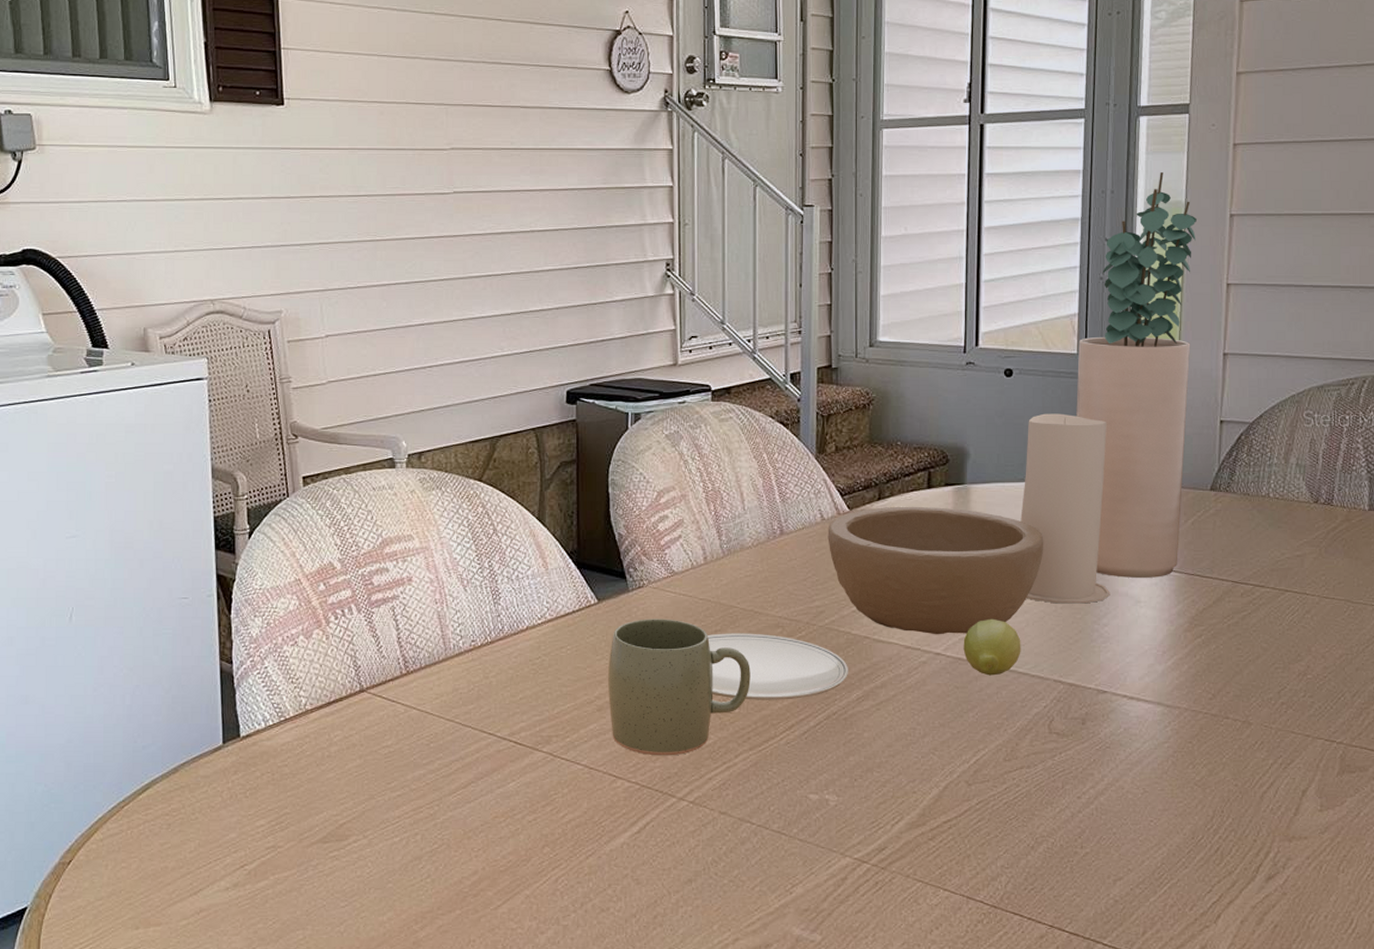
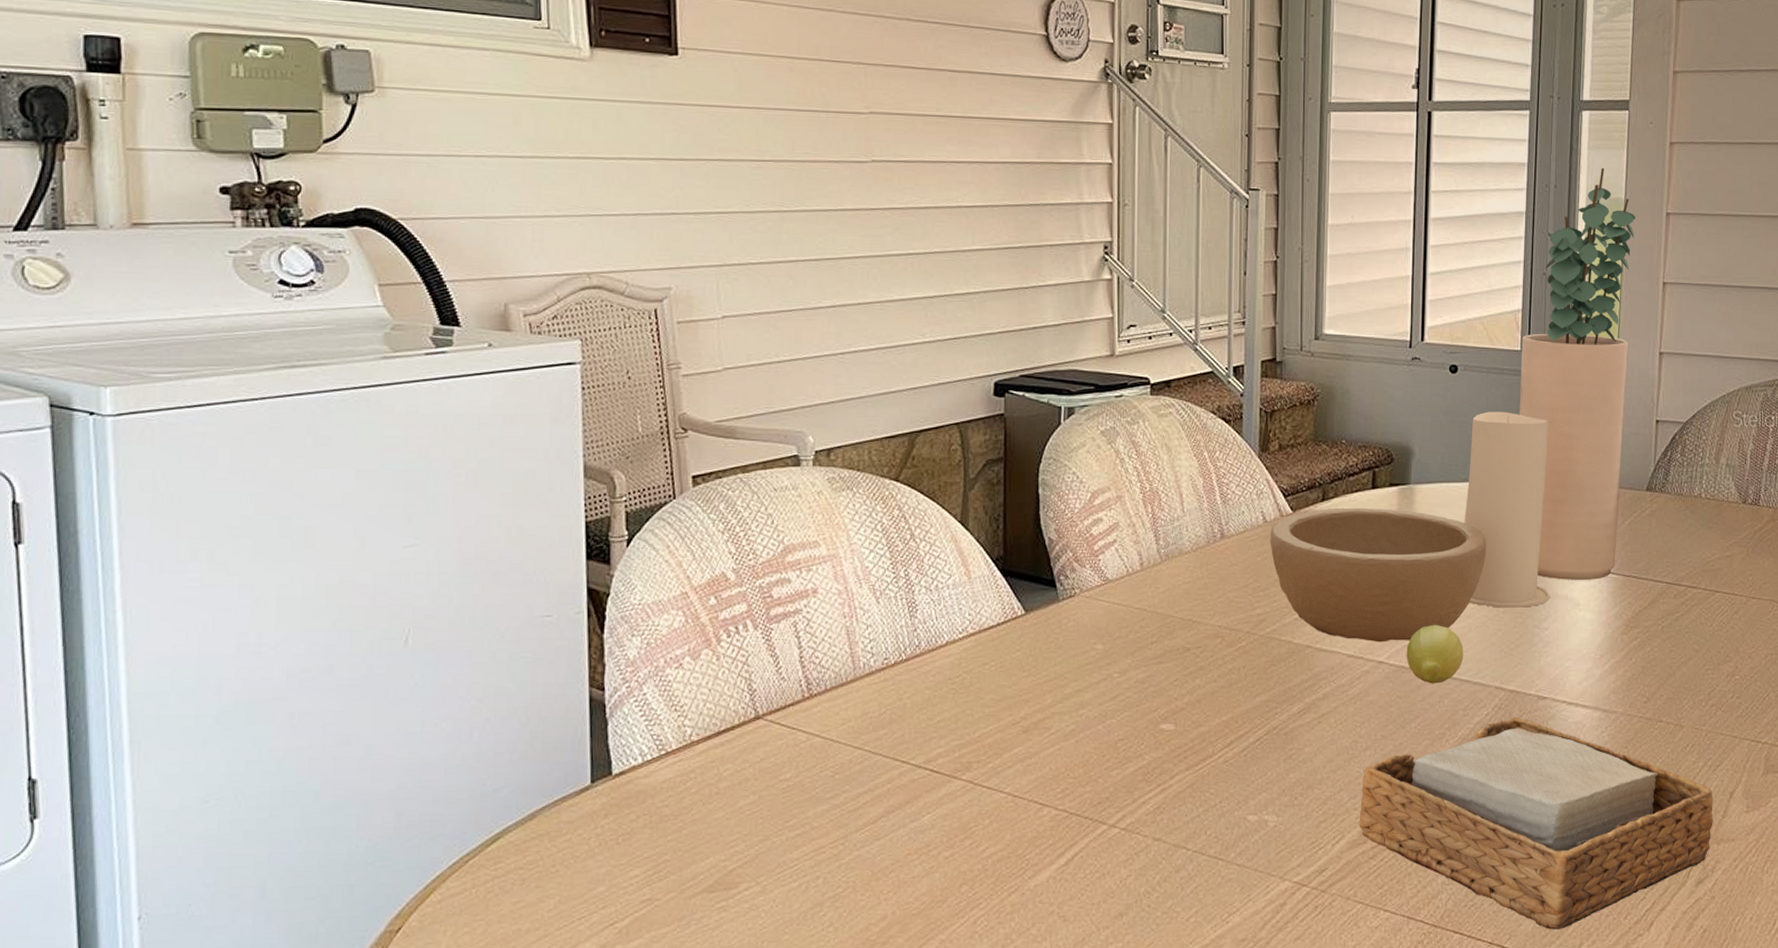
mug: present [607,619,751,756] -> none [1034,630,1188,780]
plate: present [708,633,849,700] -> none [1143,644,1291,717]
napkin holder: none [918,709,1284,917] -> present [1359,716,1713,930]

